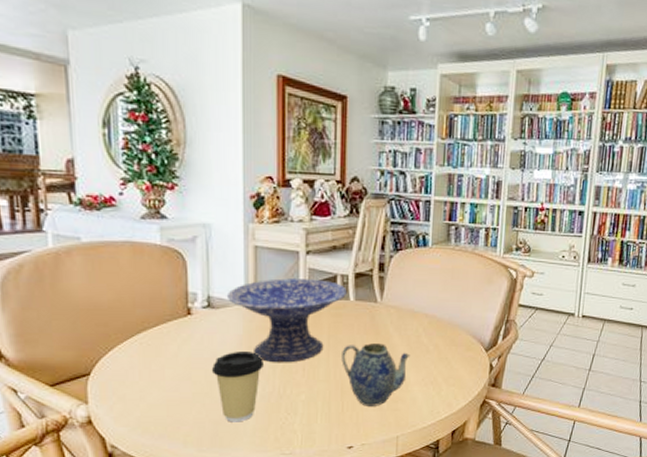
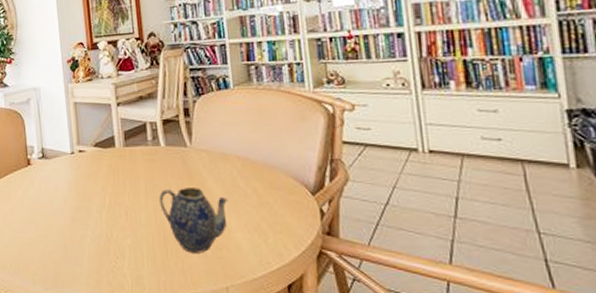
coffee cup: present [211,352,263,422] -> none [49,197,91,264]
decorative bowl: present [226,278,347,363] -> none [56,128,157,208]

